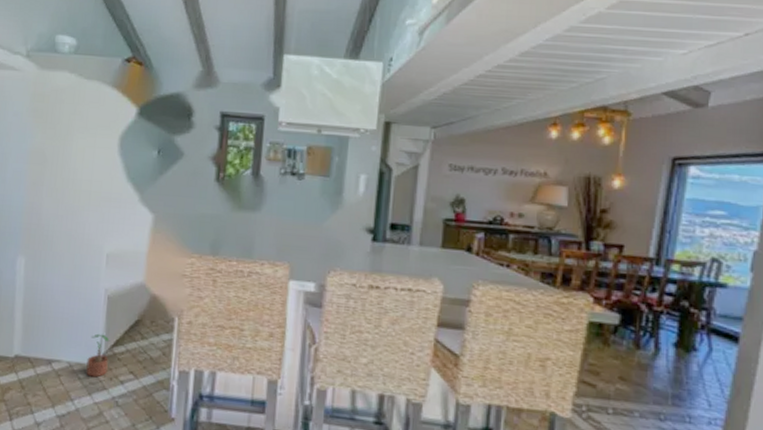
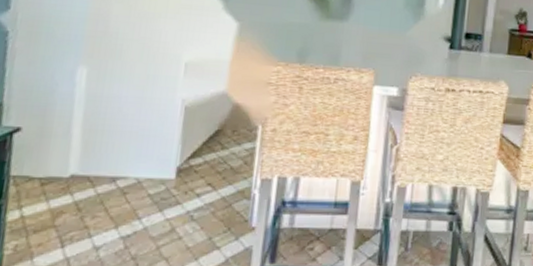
potted plant: present [86,333,110,378] -> none [157,146,186,192]

